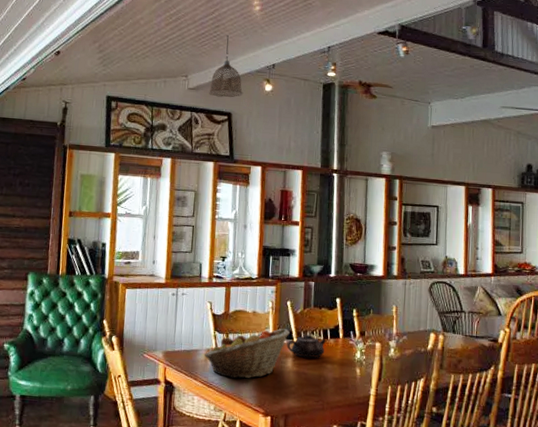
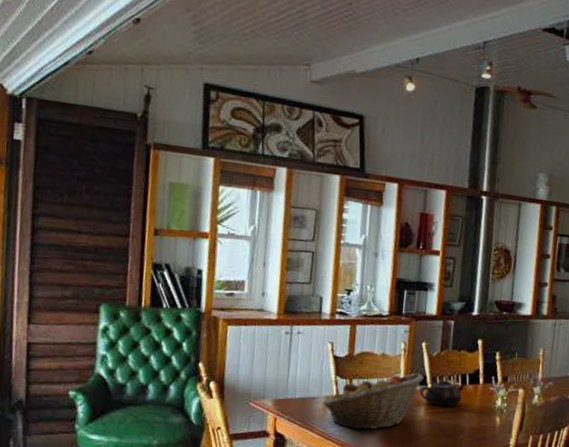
pendant lamp: present [208,35,244,98] -> none [335,16,380,97]

